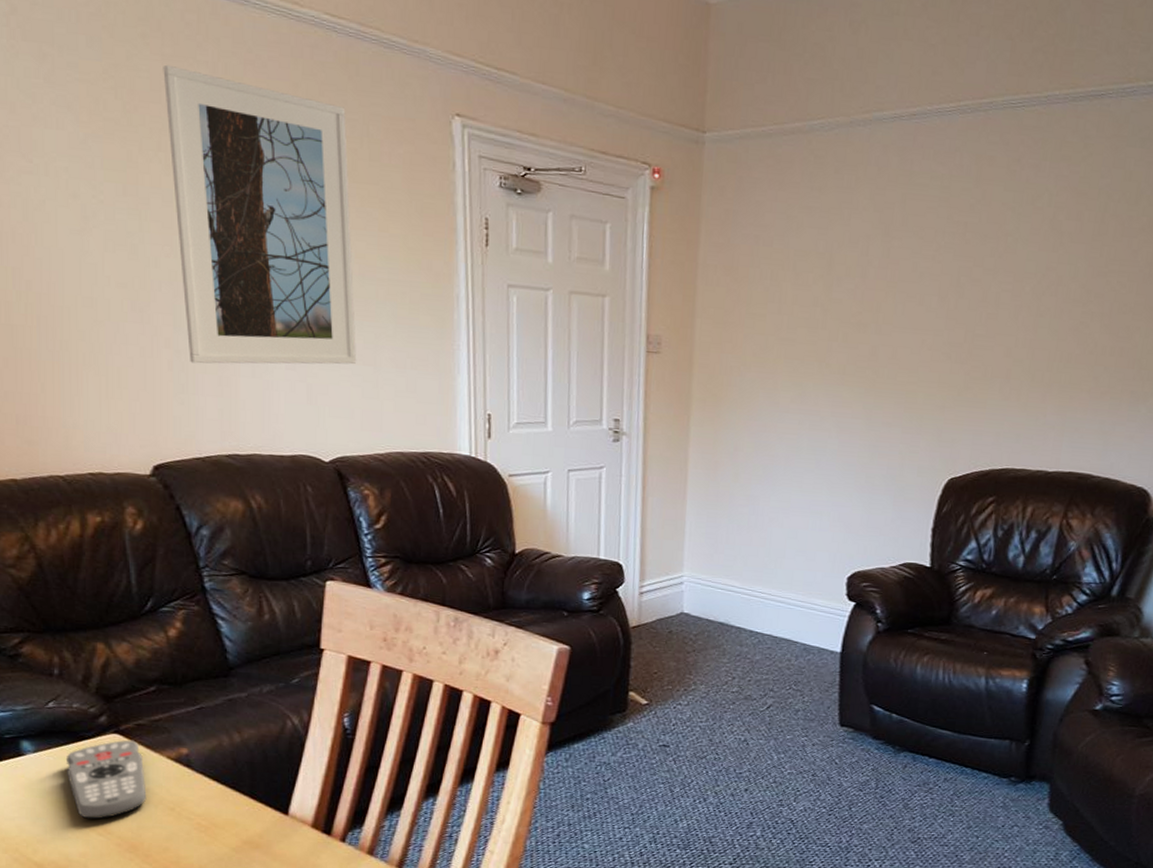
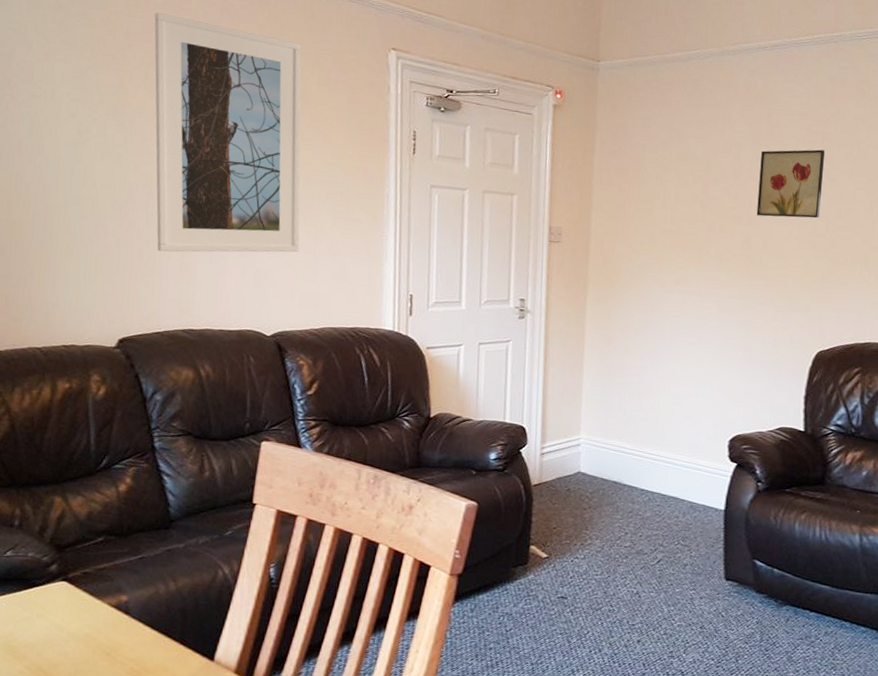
remote control: present [65,740,147,820] -> none [16,587,87,664]
wall art: none [885,243,966,326] -> present [756,149,825,219]

